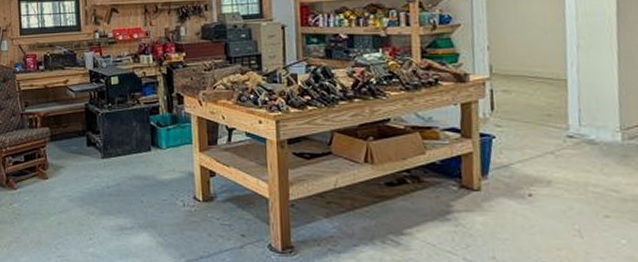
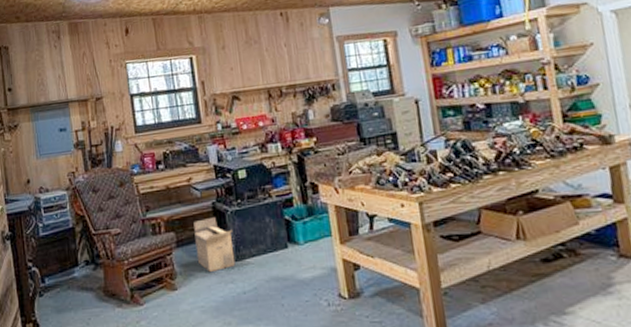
cardboard box: none [67,116,102,167] -> present [193,216,236,273]

